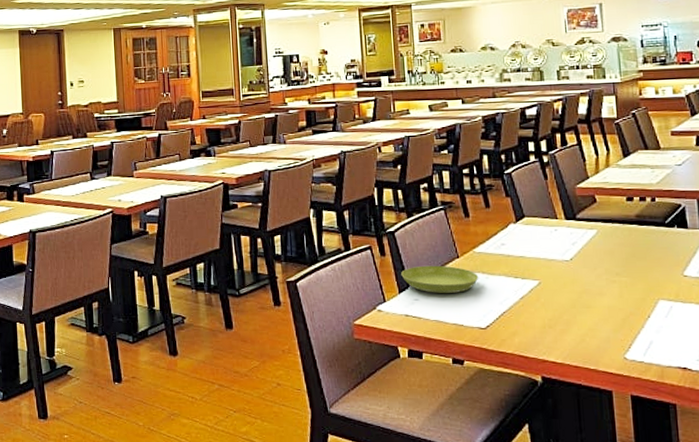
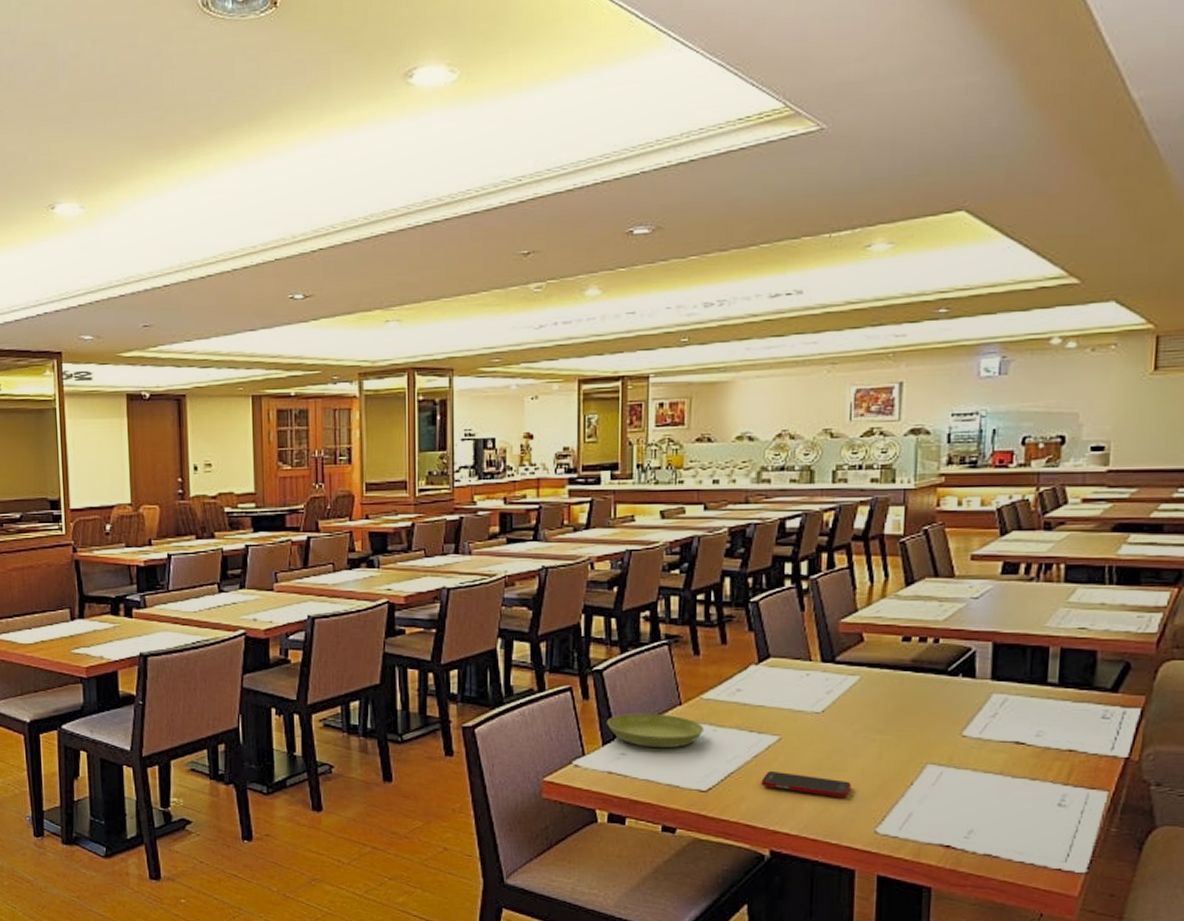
cell phone: none [528,310,601,330] -> present [761,772,851,797]

